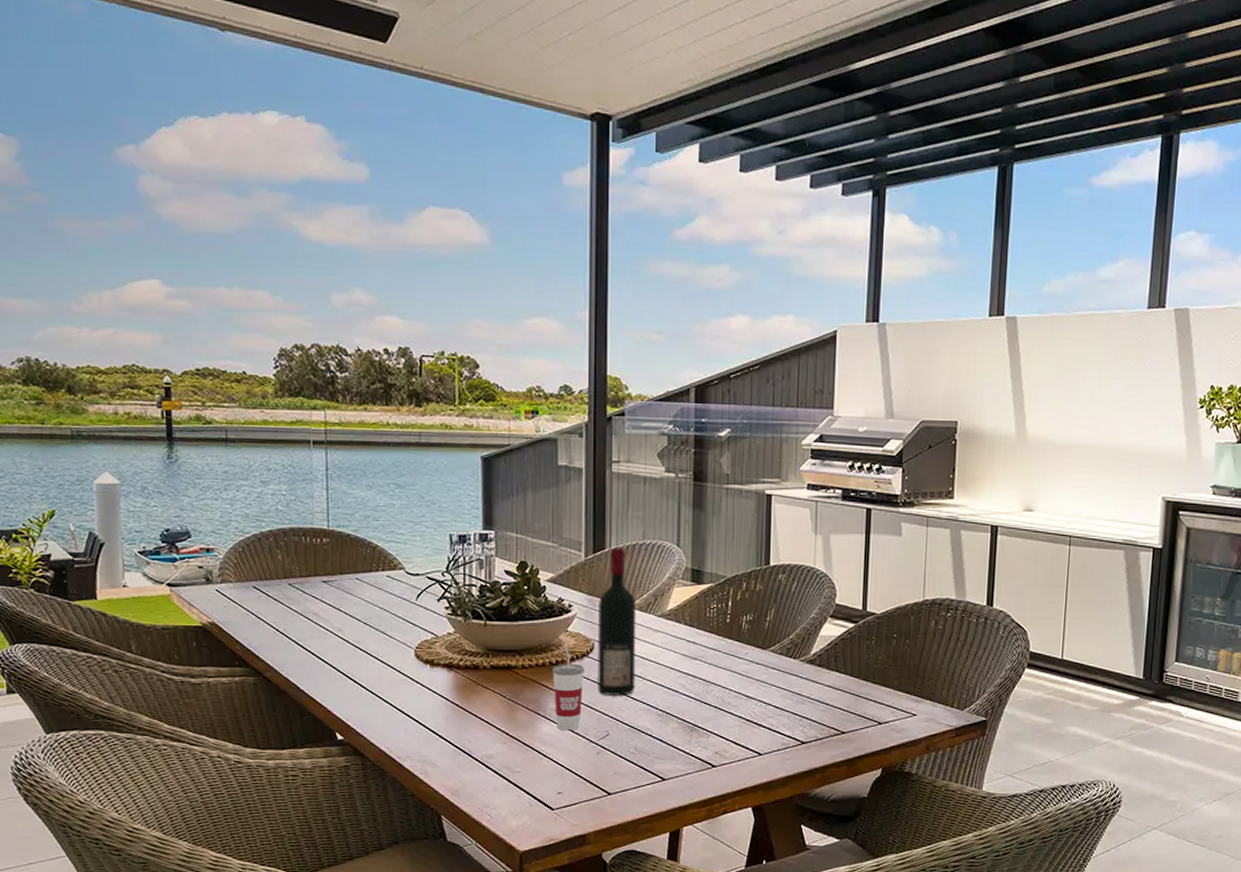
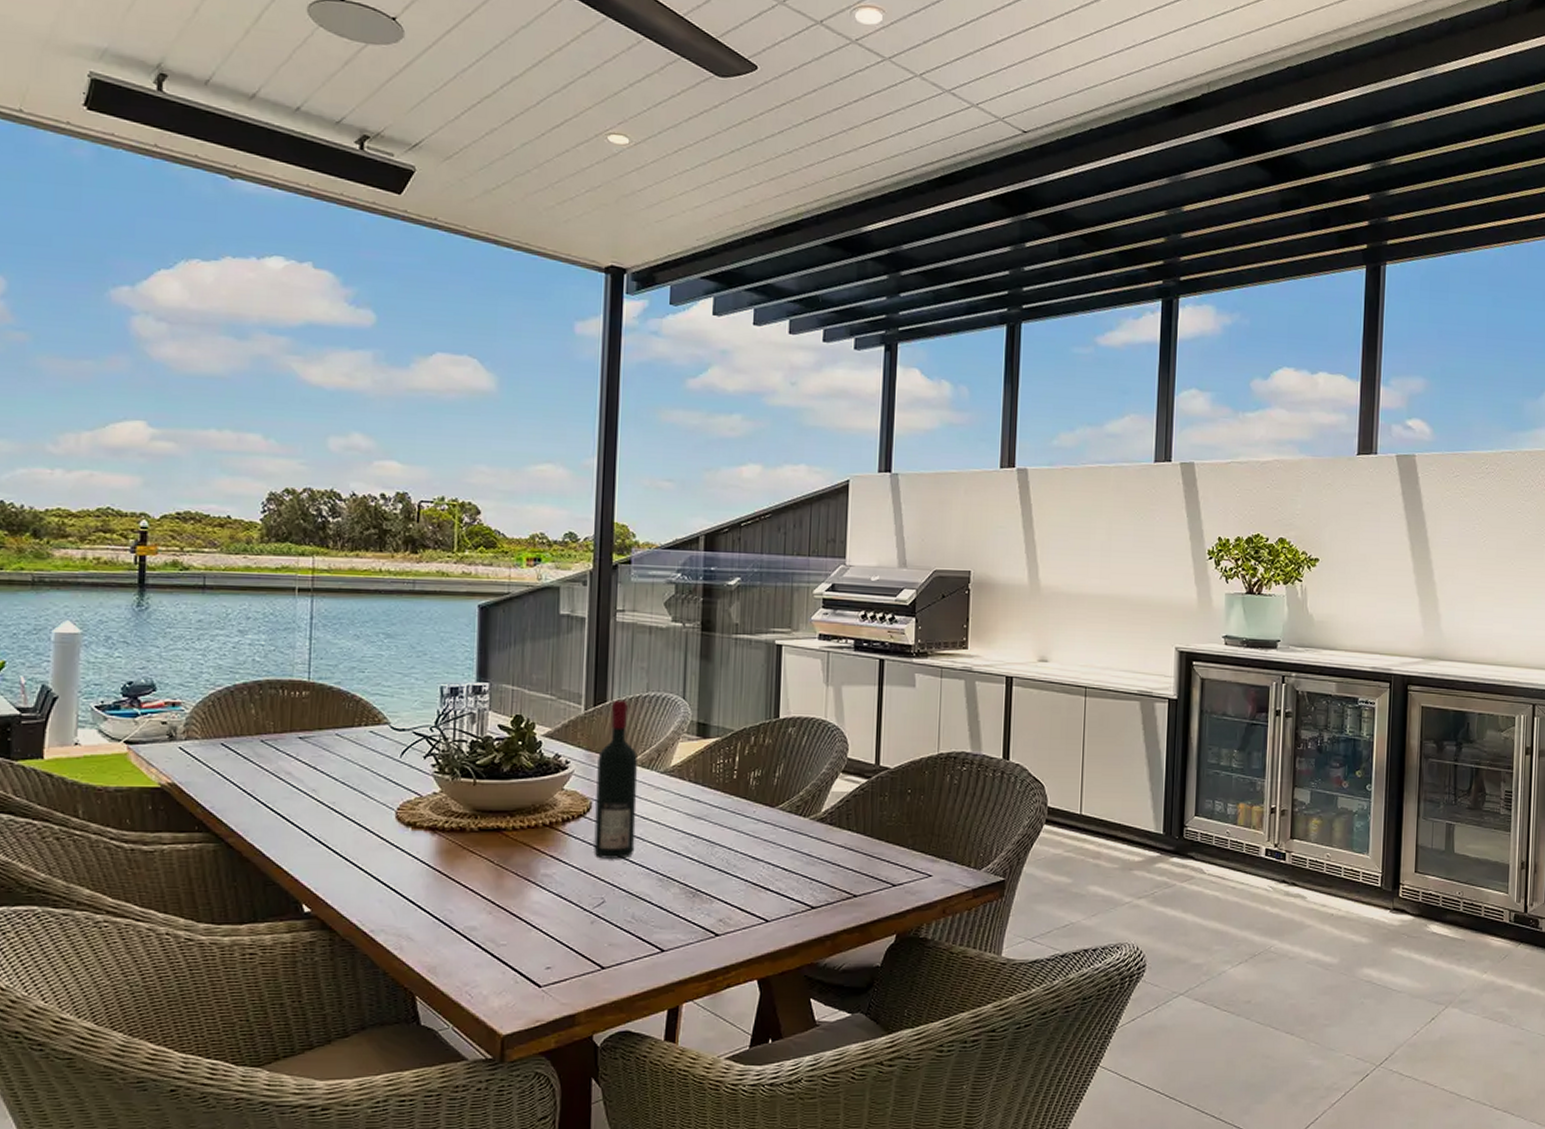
cup: present [552,647,585,731] -> none [545,806,581,899]

